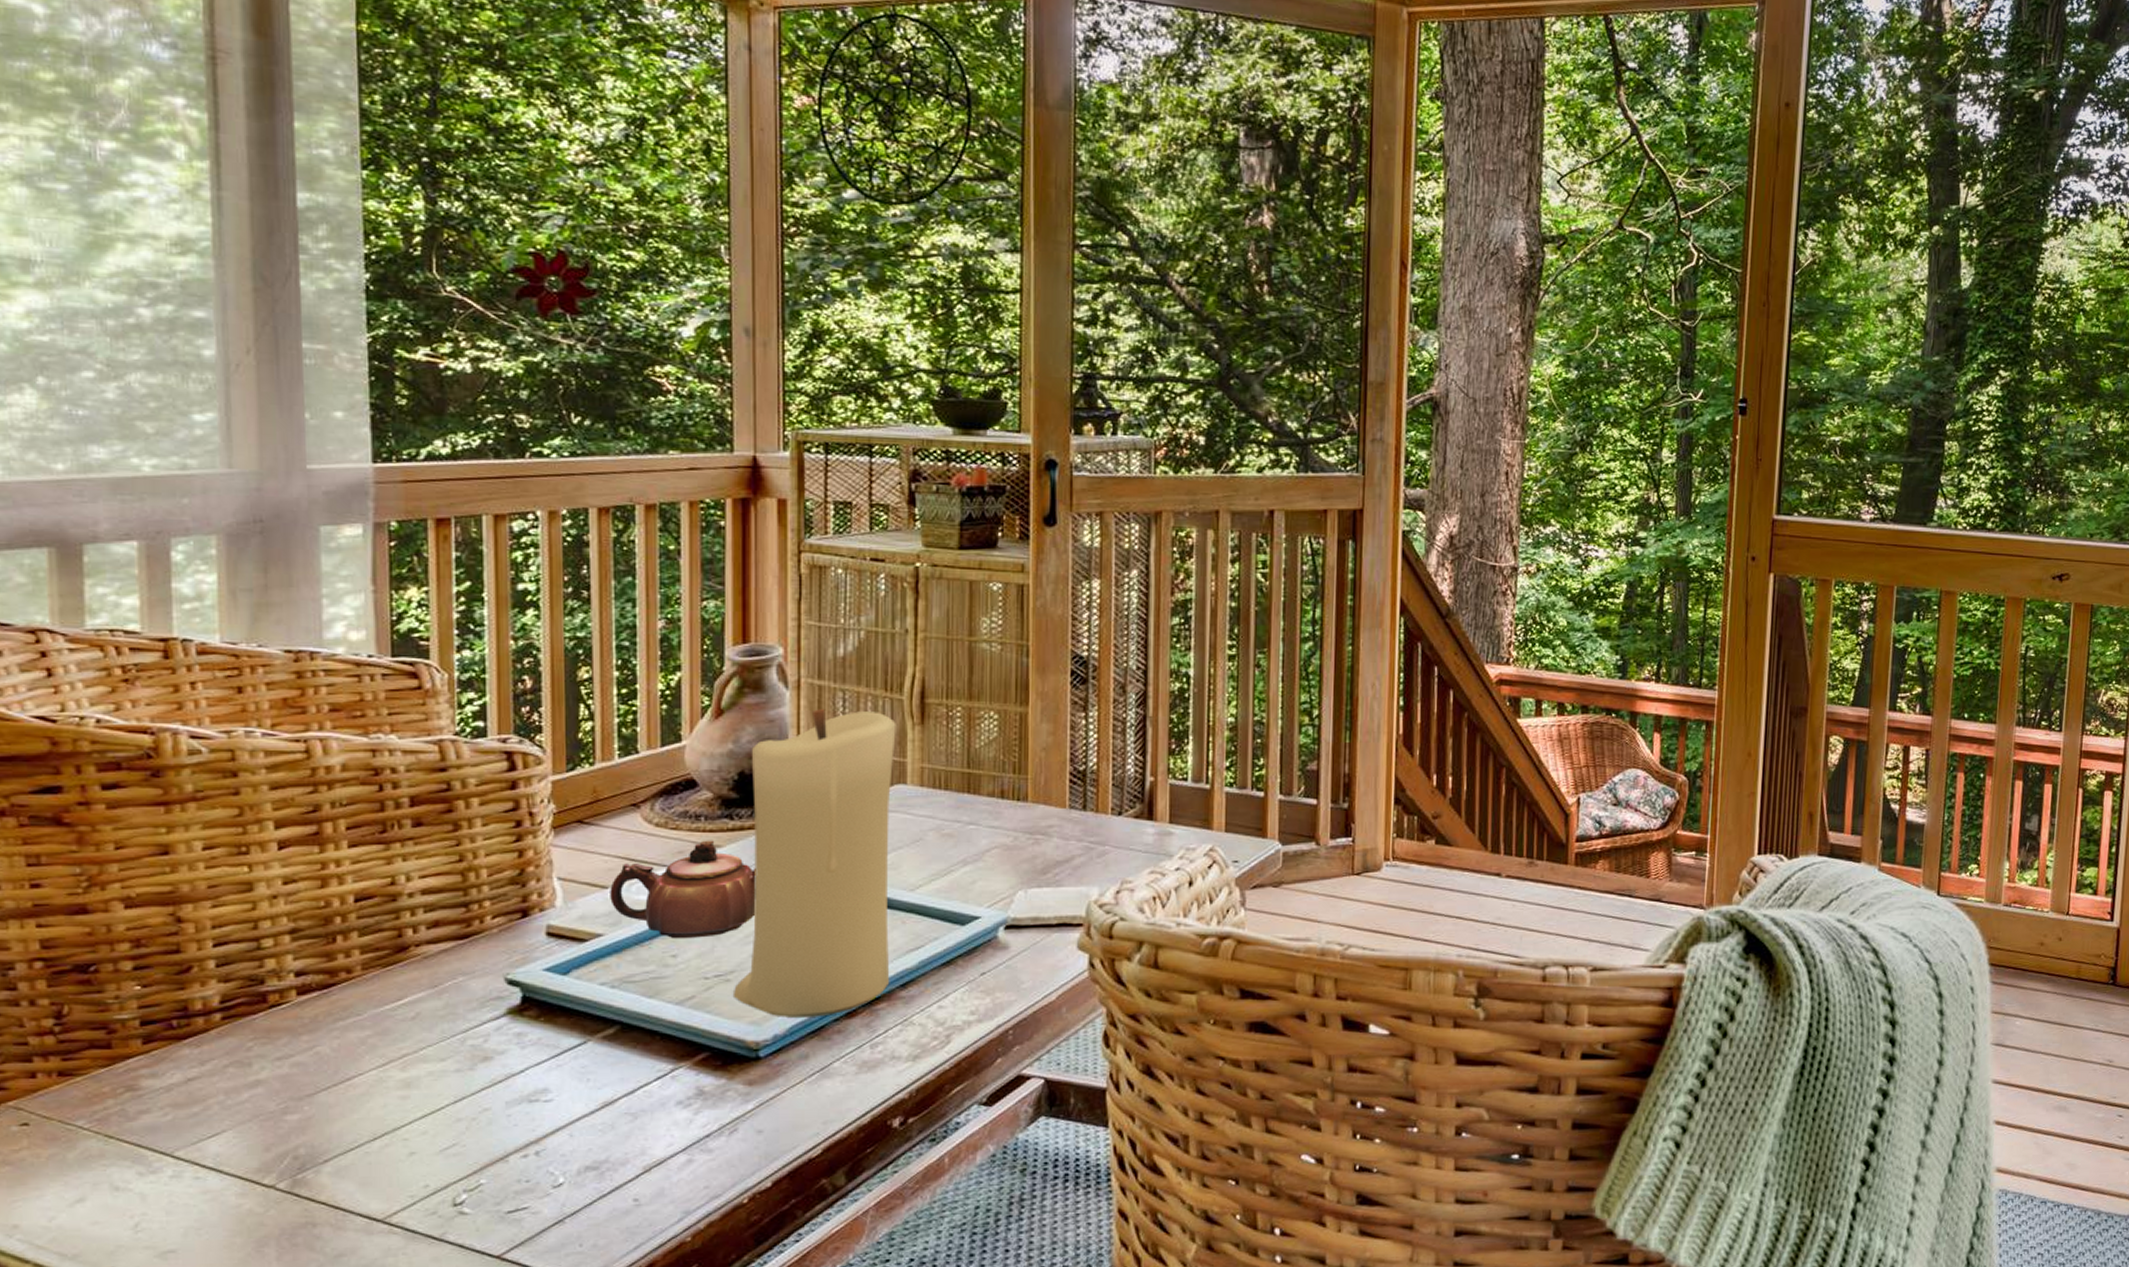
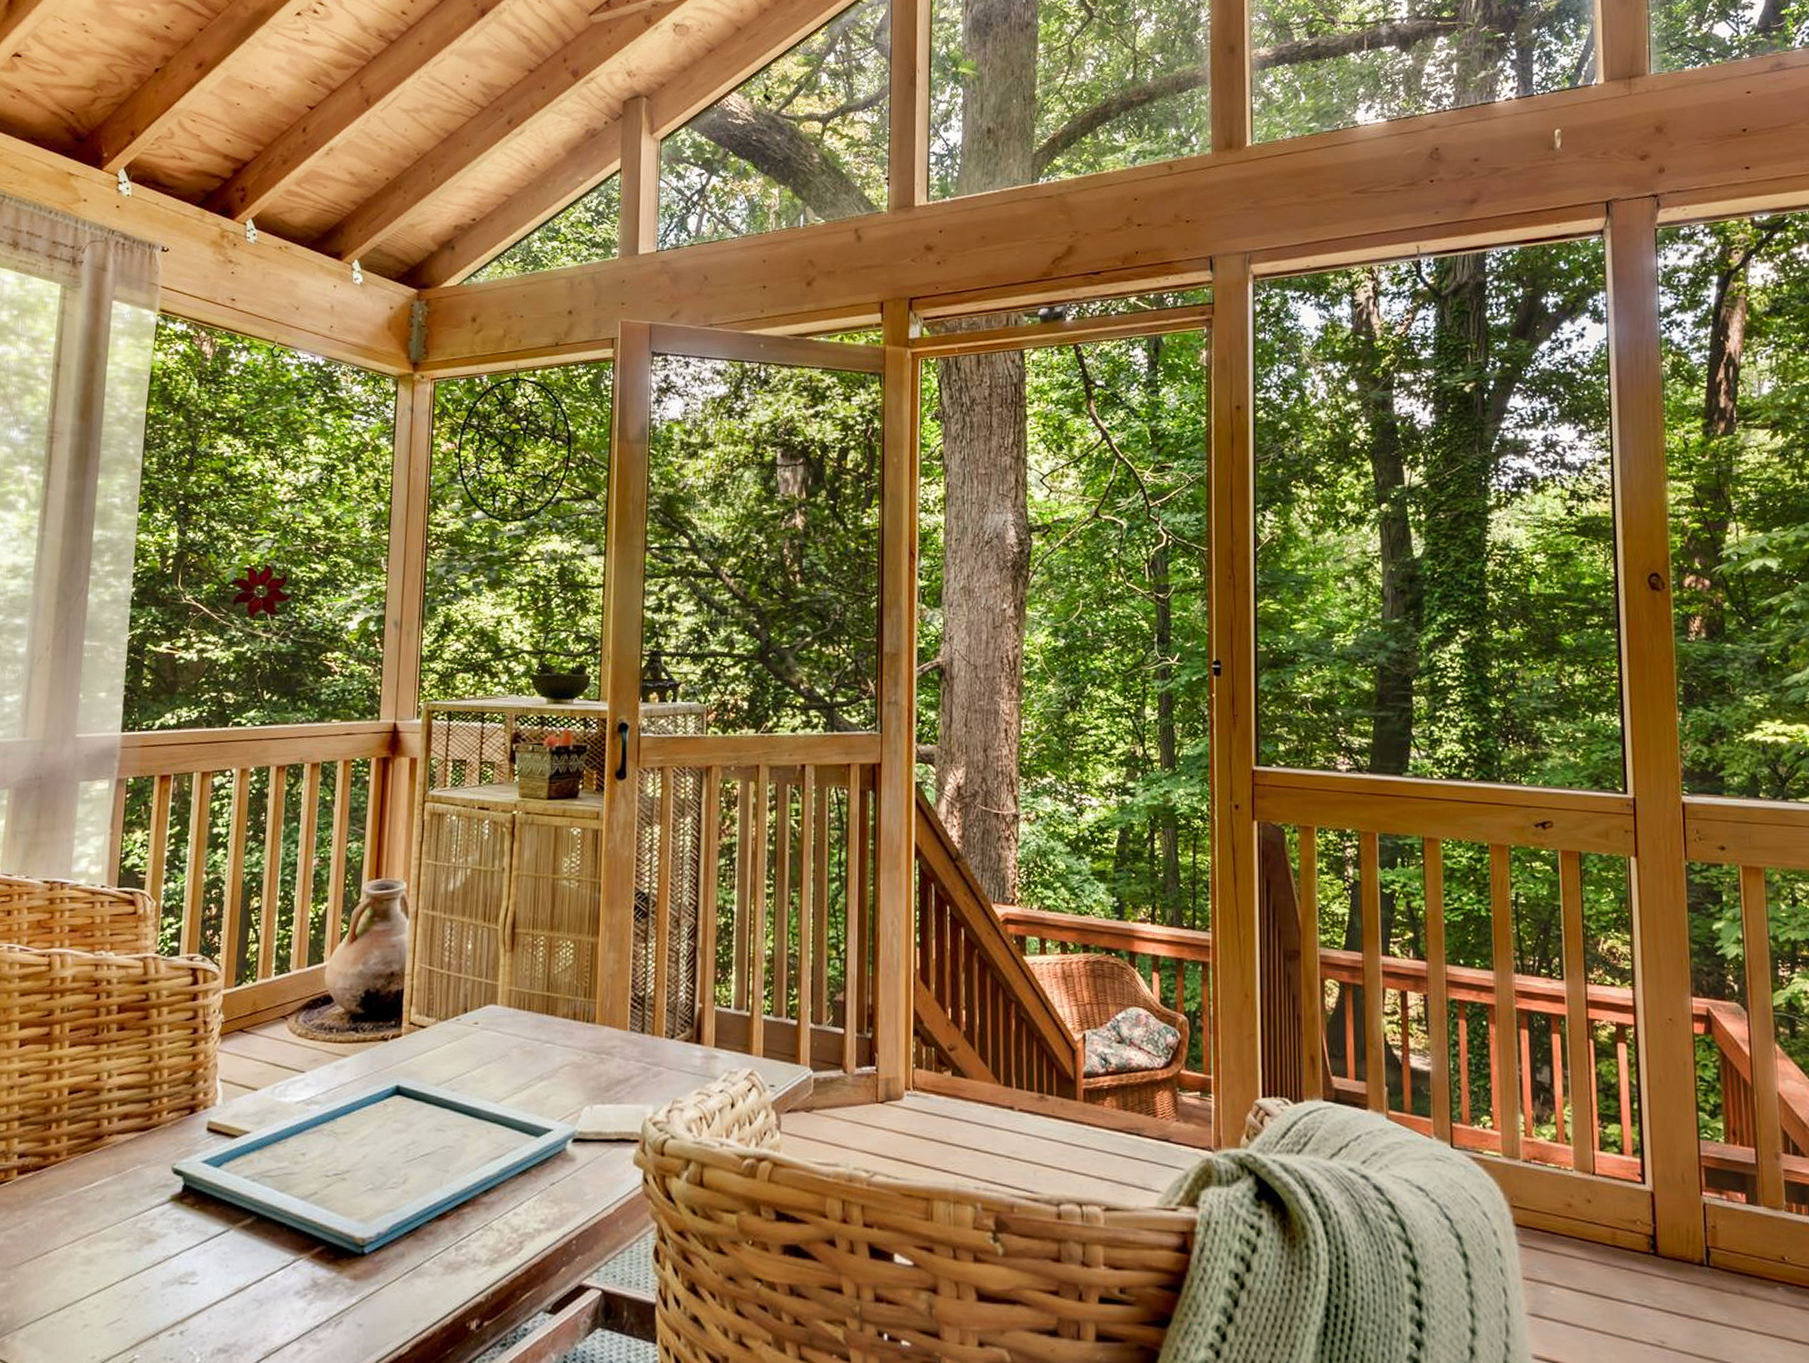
teapot: present [610,840,756,939] -> none [258,1050,373,1139]
candle: present [734,709,896,1017] -> none [348,936,492,1218]

